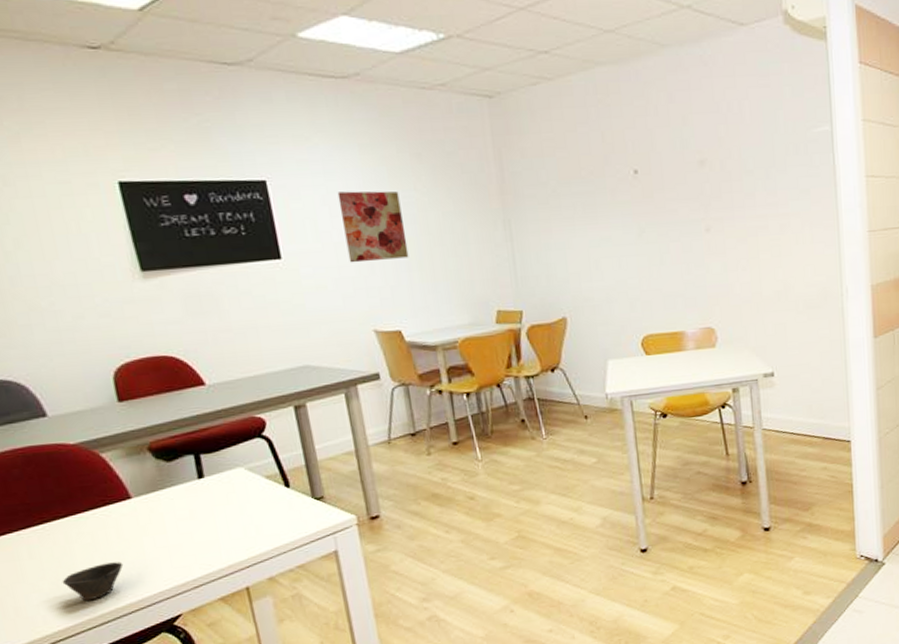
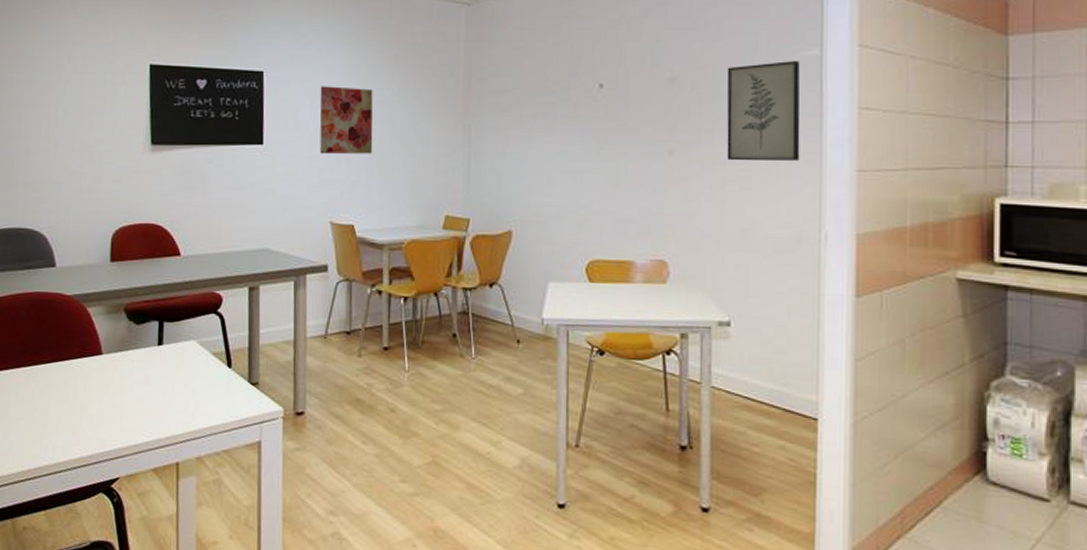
cup: present [62,561,124,602] -> none [34,413,84,448]
wall art: none [751,136,820,232] -> present [727,60,801,161]

